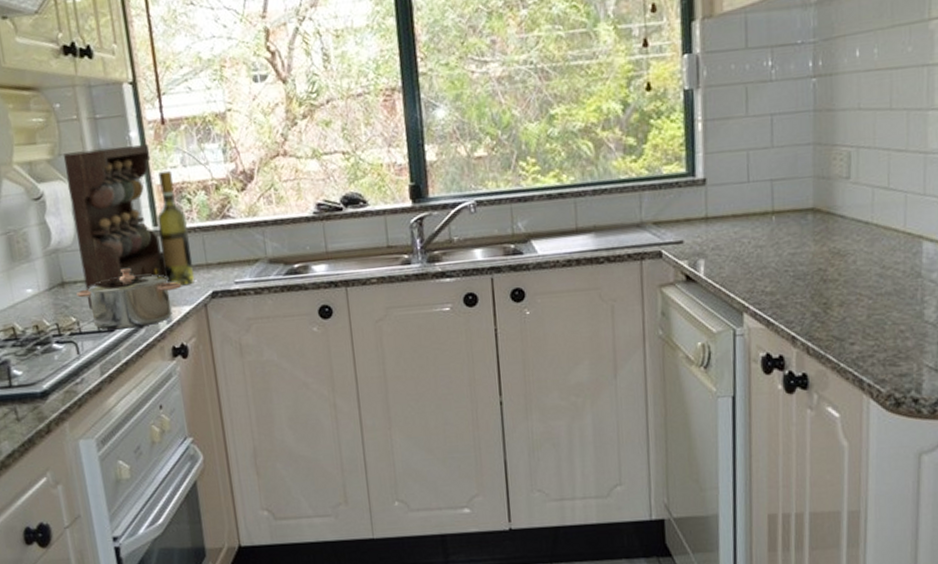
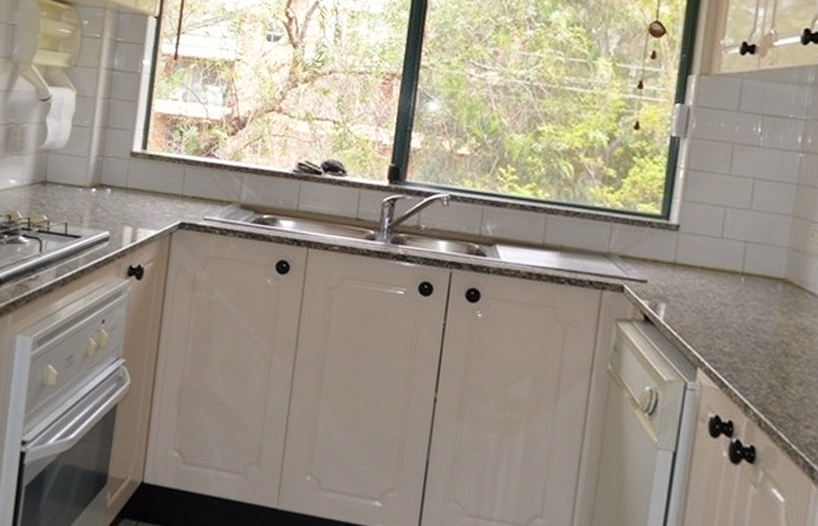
spice rack: present [63,144,168,308] -> none [62,65,158,211]
cooking pot: present [76,267,182,330] -> none [54,180,154,240]
bottle: present [157,170,195,286] -> none [140,100,174,211]

